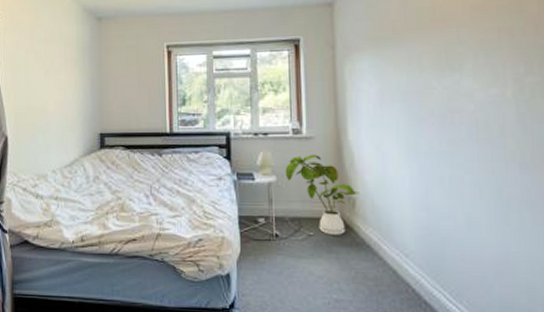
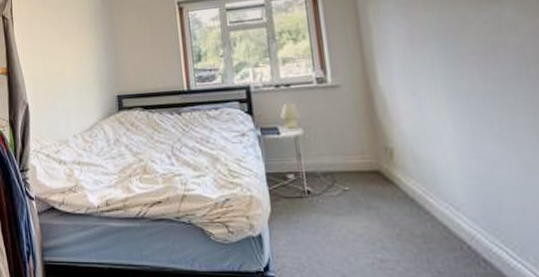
house plant: present [285,155,359,235] -> none [311,104,397,189]

